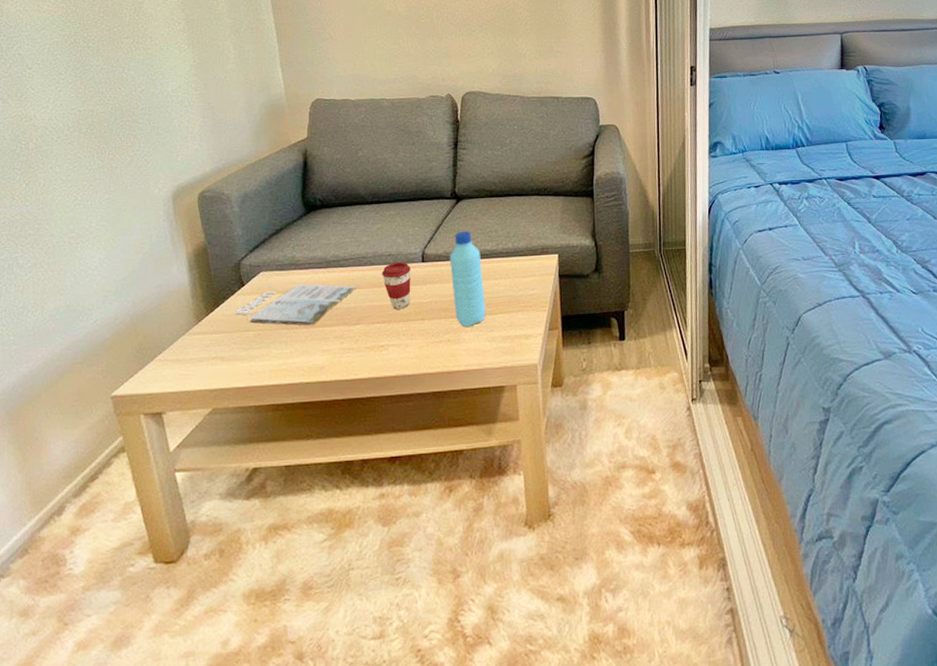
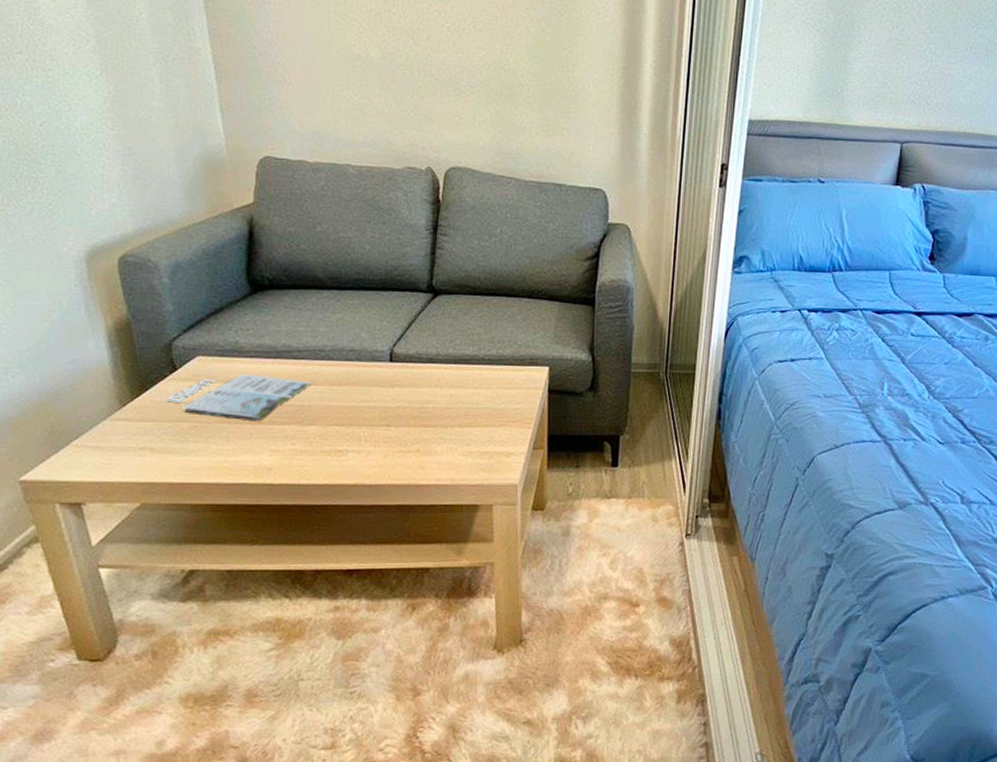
coffee cup: present [381,262,411,309] -> none [341,359,376,412]
water bottle: present [450,230,486,328] -> none [423,330,463,439]

